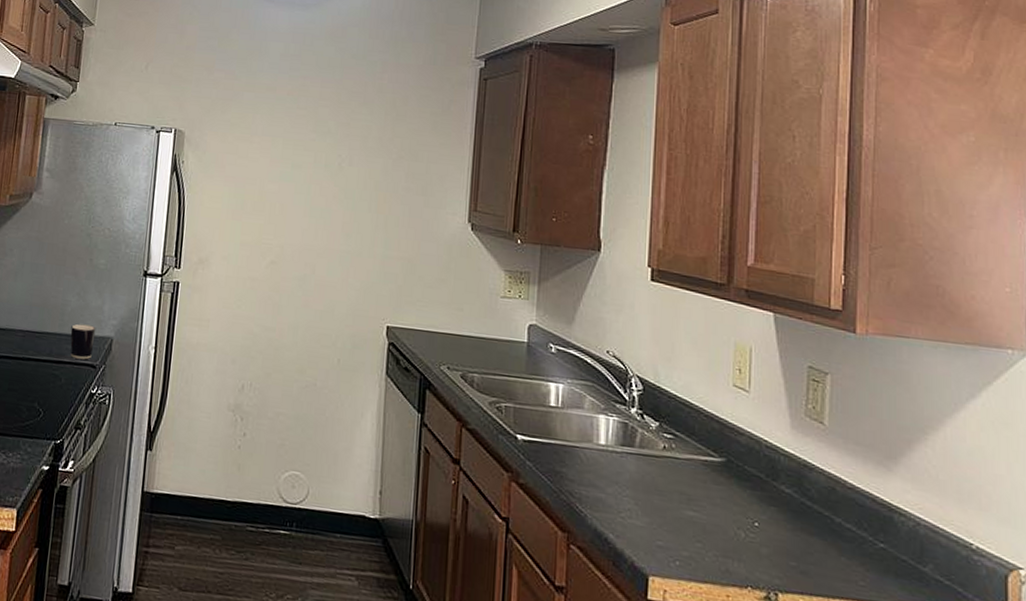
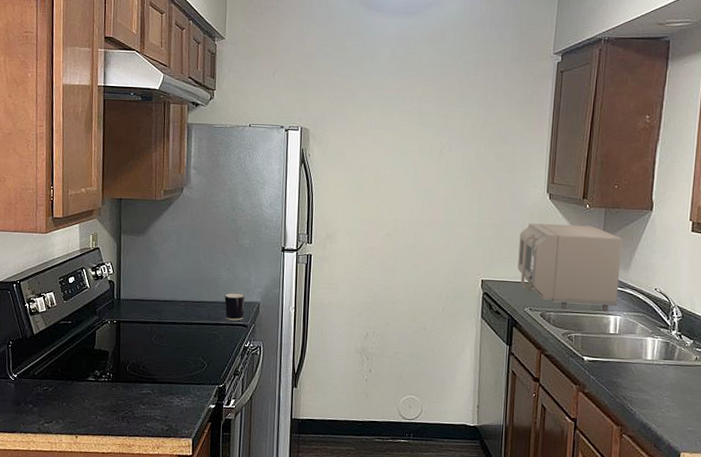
microwave: none [432,259,563,376] -> present [517,223,622,311]

